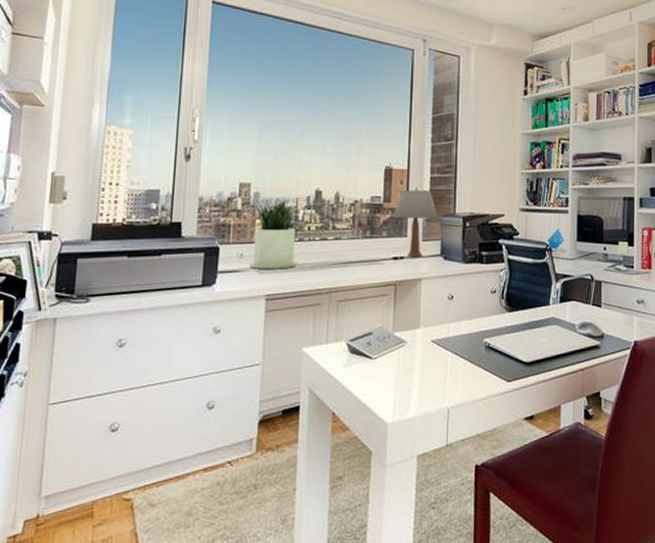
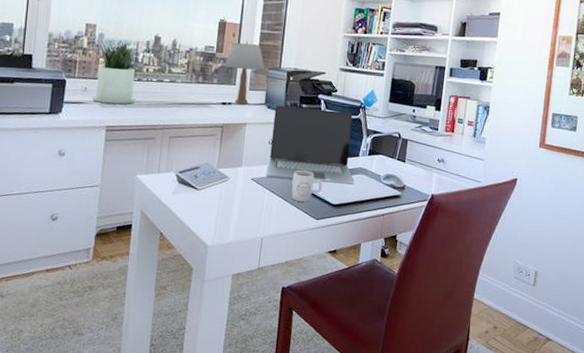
laptop: none [448,255,547,339] -> present [267,105,355,185]
mug: none [477,326,512,362] -> present [291,170,323,202]

